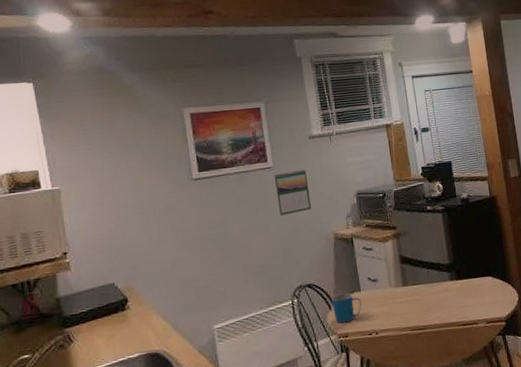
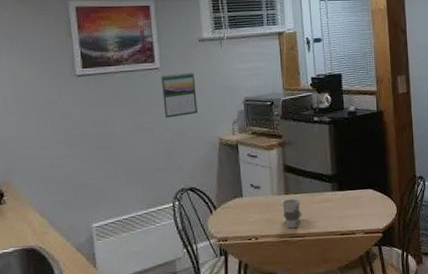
mug: present [331,293,362,324] -> none [213,198,243,228]
cup: none [399,289,422,321] -> present [281,198,302,229]

